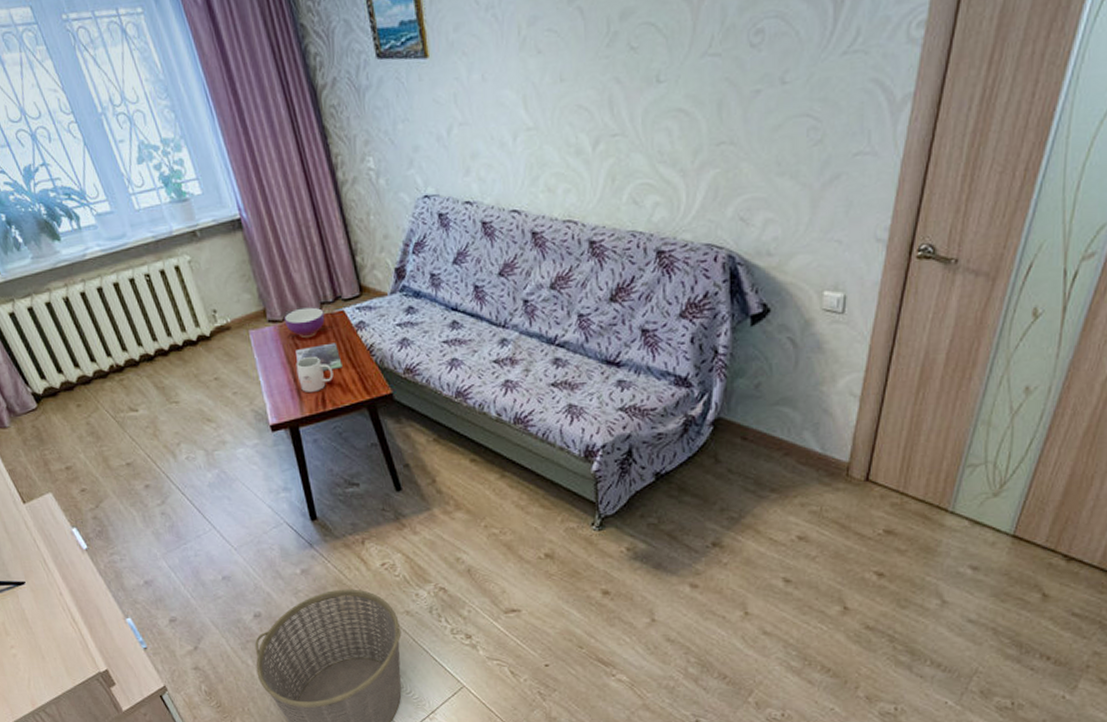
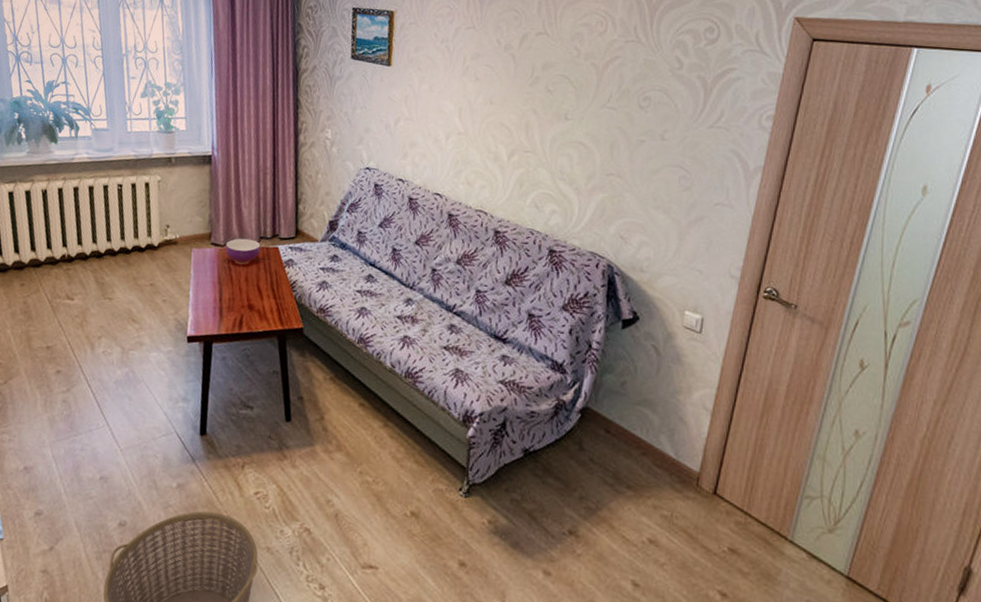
magazine: present [294,342,343,371] -> none [226,272,266,297]
mug: present [296,356,334,392] -> none [223,280,256,314]

